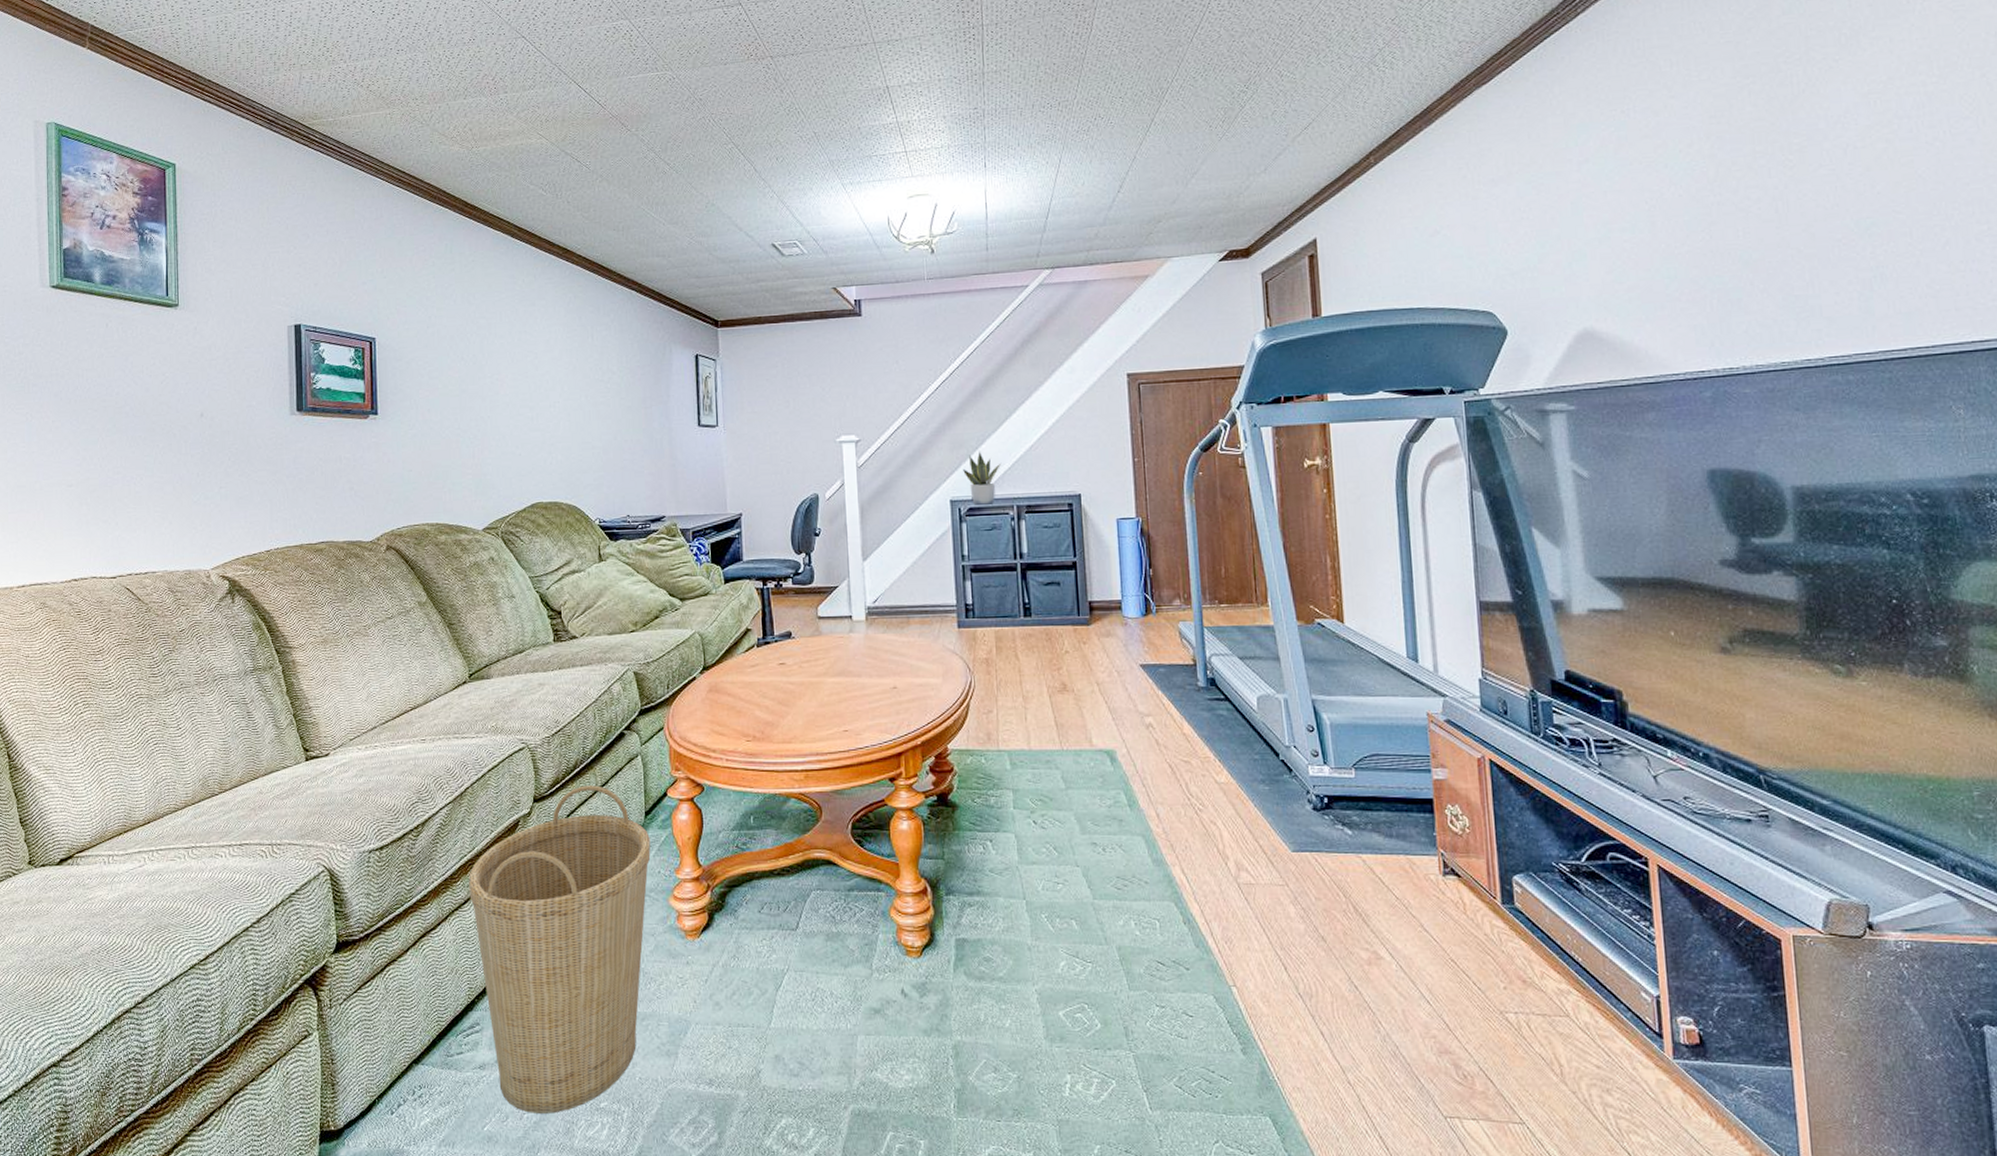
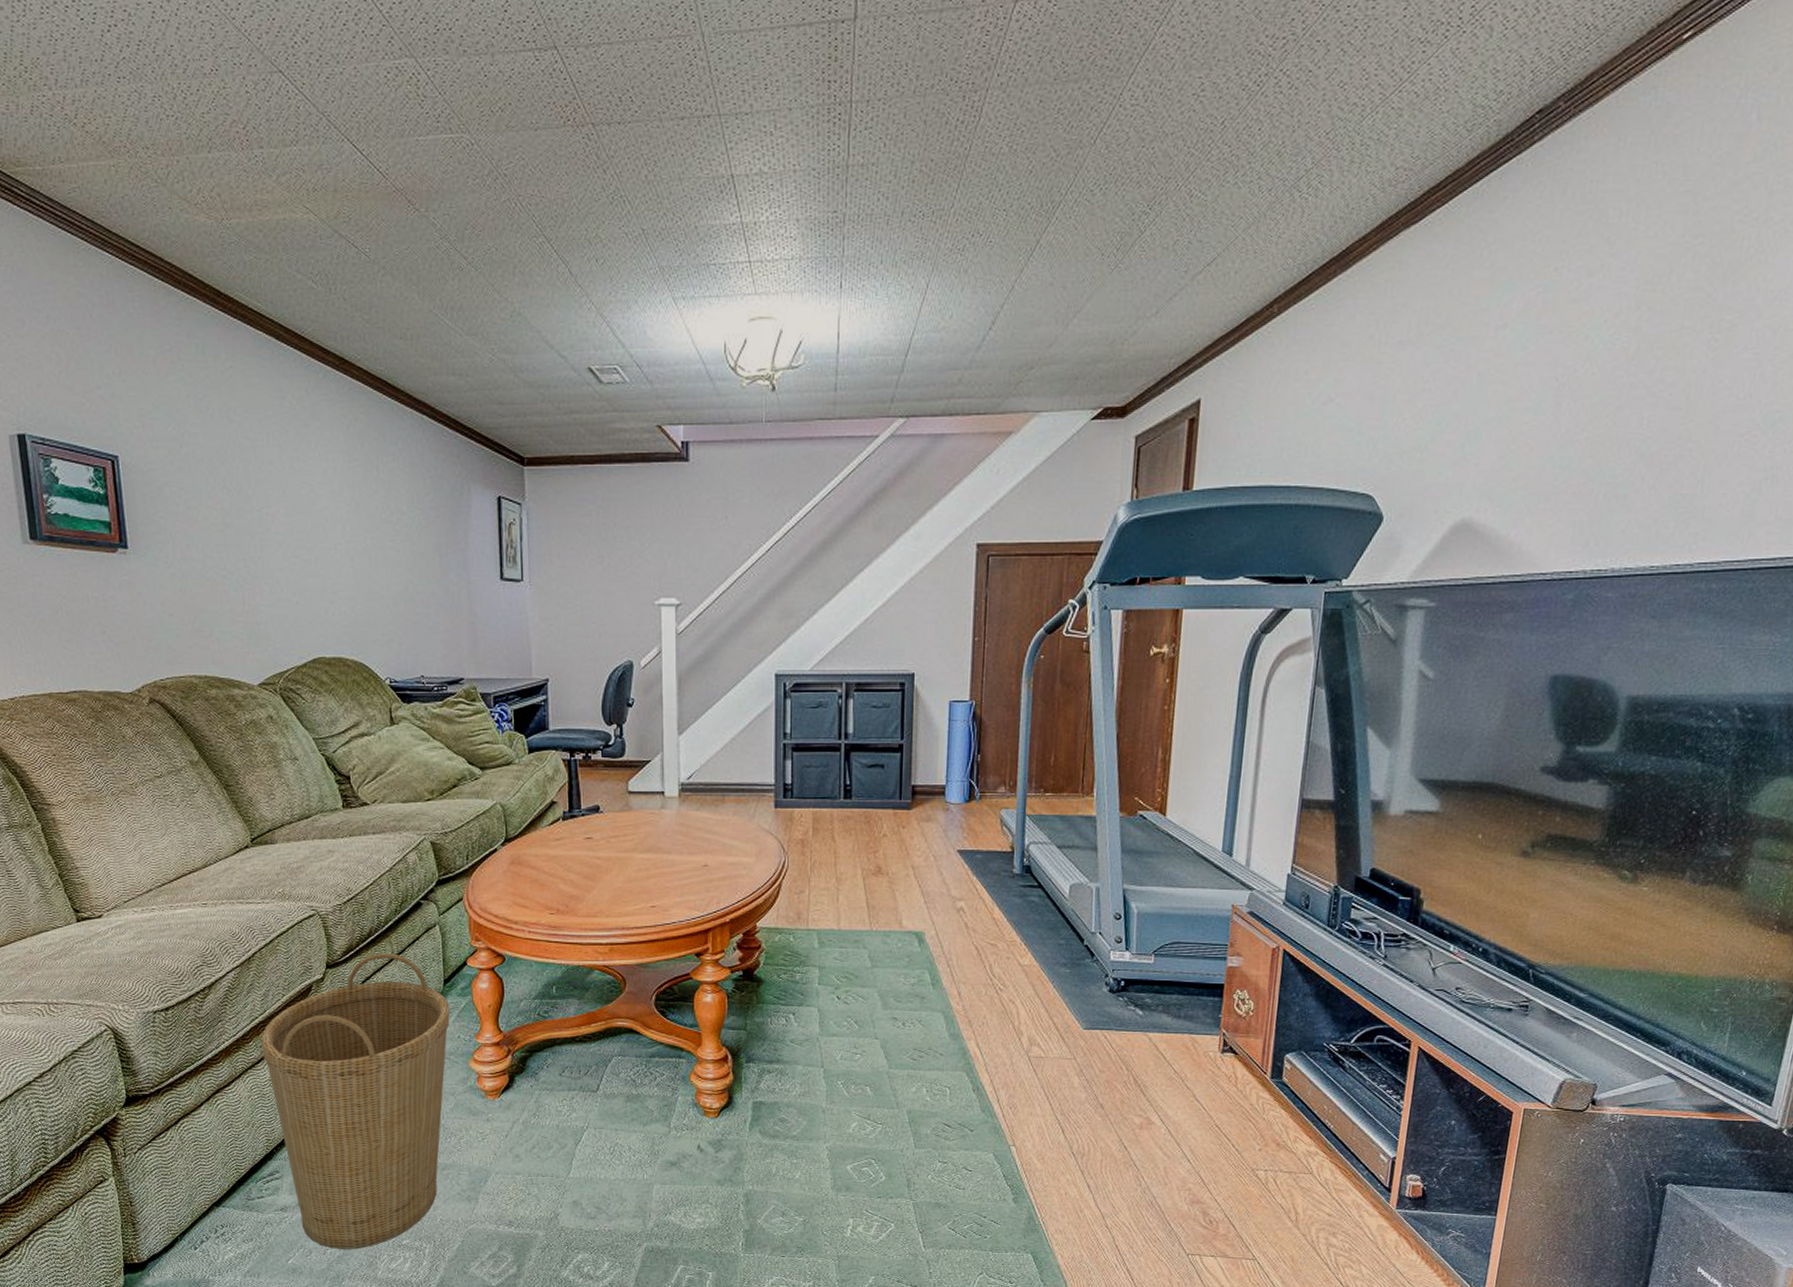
potted plant: present [963,451,1002,506] -> none [791,622,833,682]

